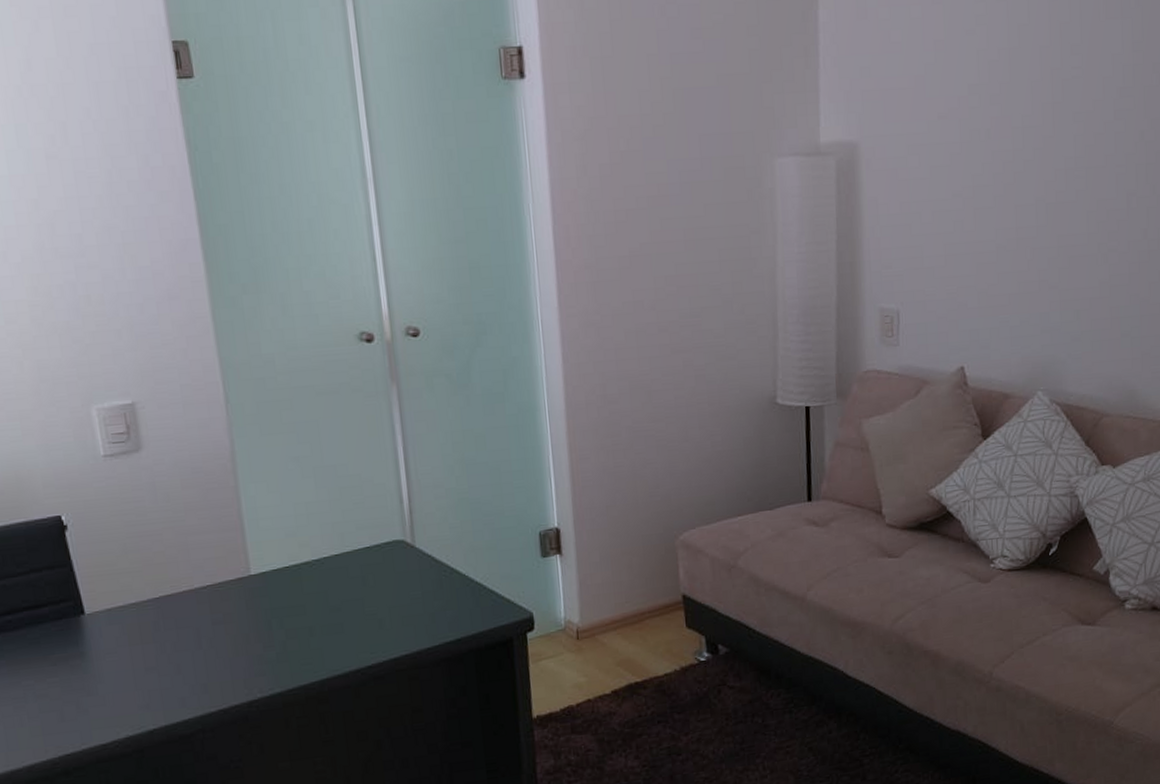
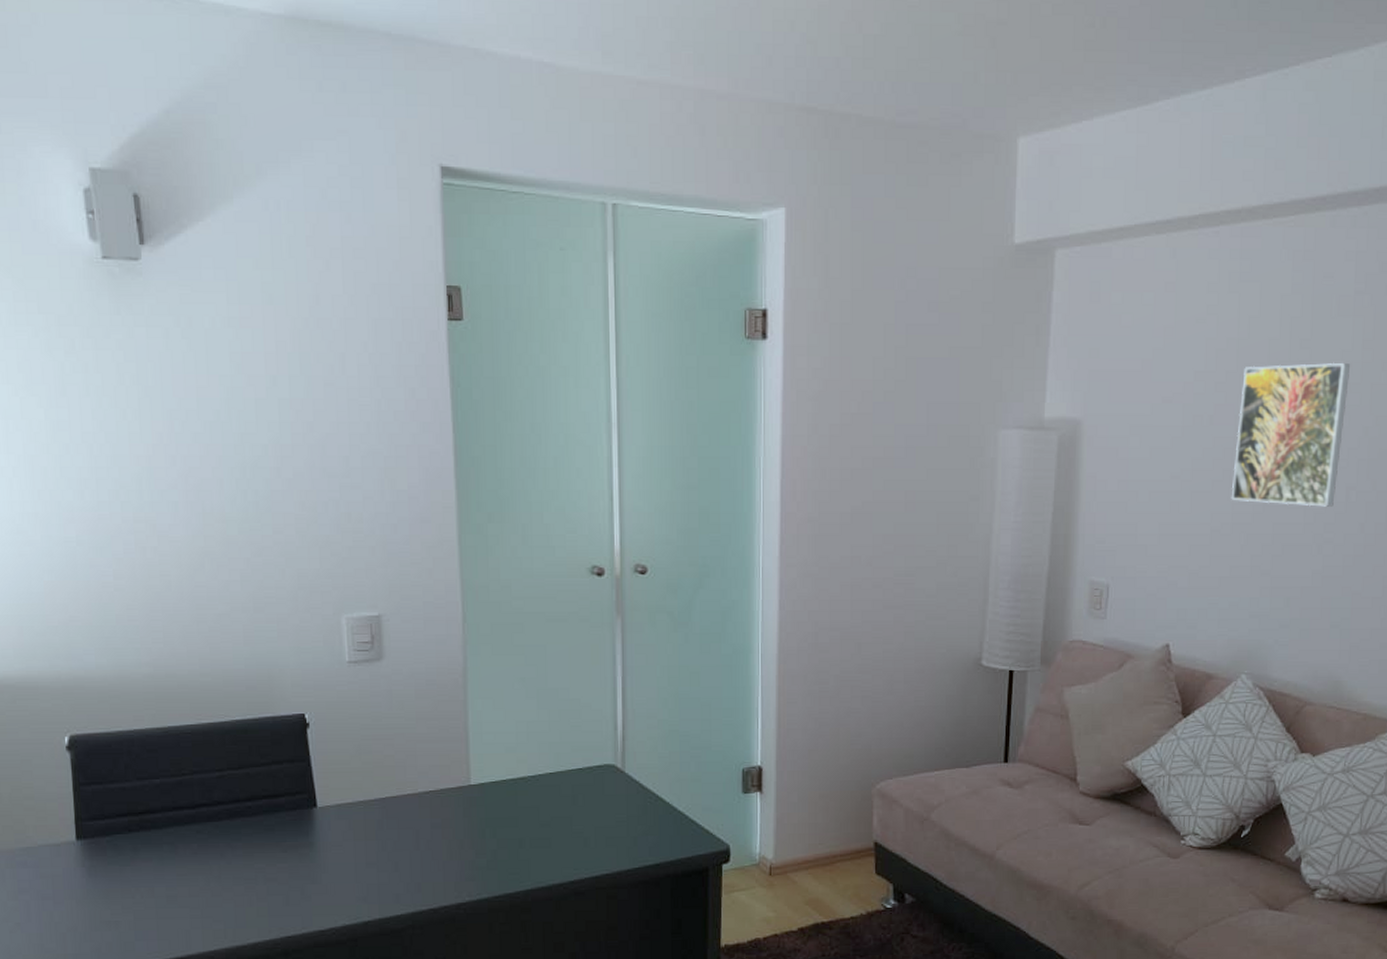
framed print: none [1014,67,1122,216] -> present [1231,362,1351,507]

